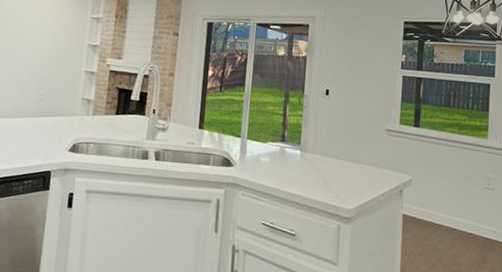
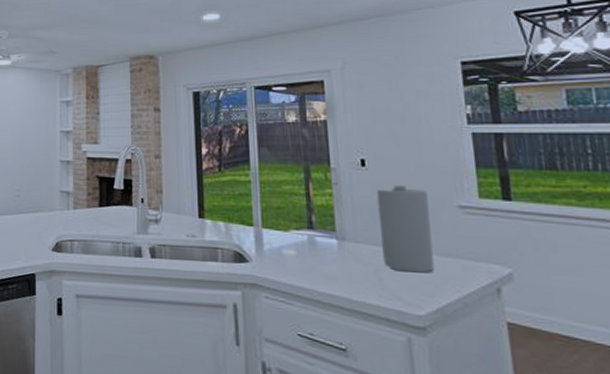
paper towel holder: none [330,111,367,178] -> present [376,184,434,273]

